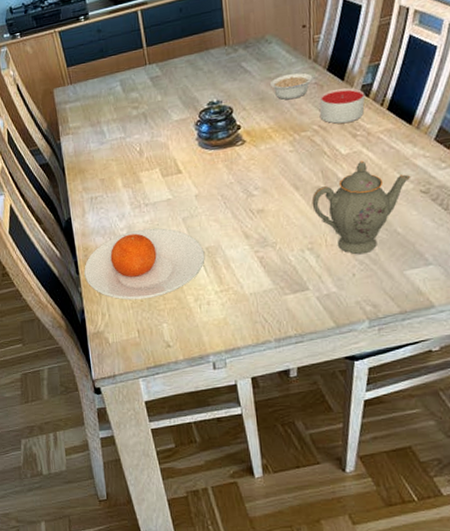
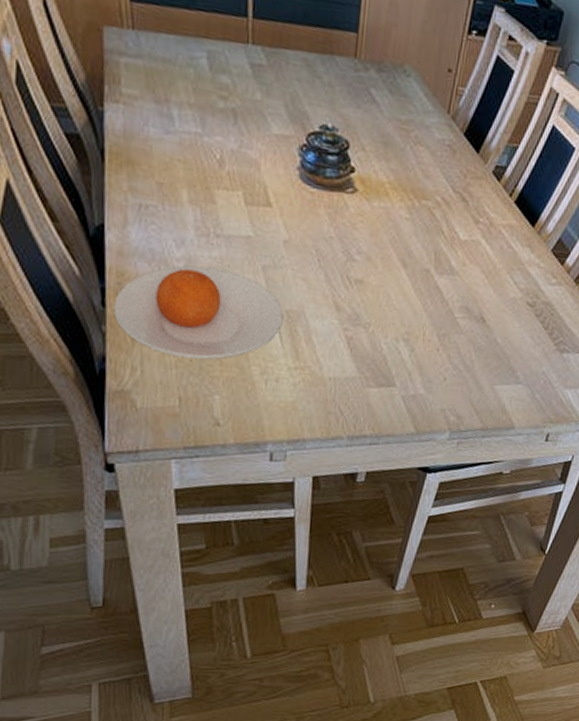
legume: present [269,72,322,100] -> none [398,121,457,157]
teapot: present [311,160,411,255] -> none [417,252,522,359]
candle: present [319,87,365,124] -> none [445,159,497,205]

